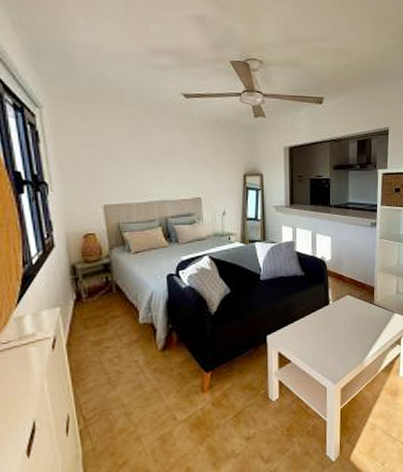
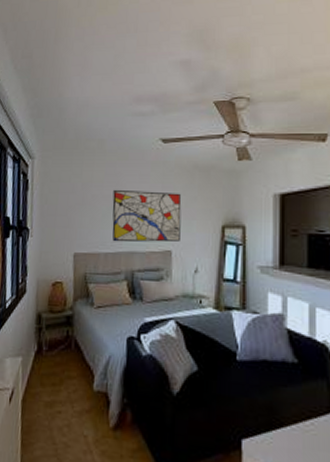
wall art: none [139,142,208,192] -> present [112,189,182,243]

